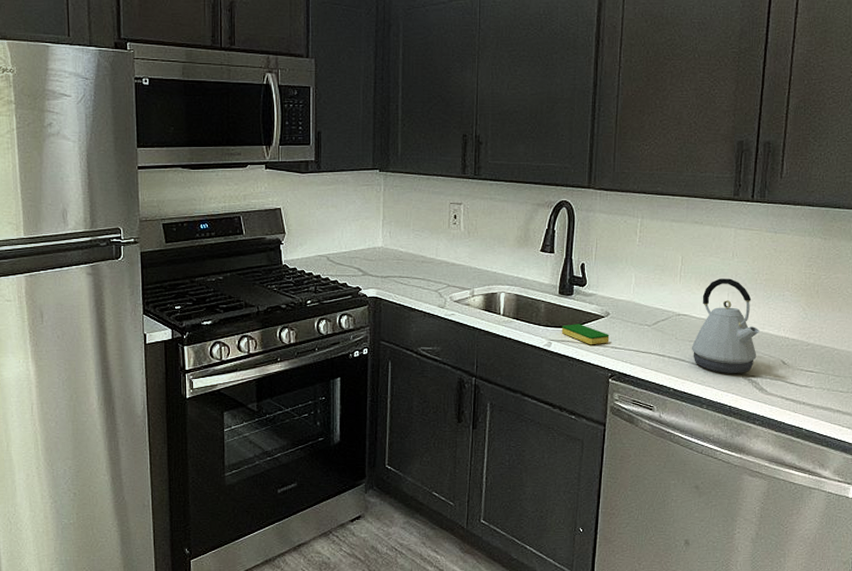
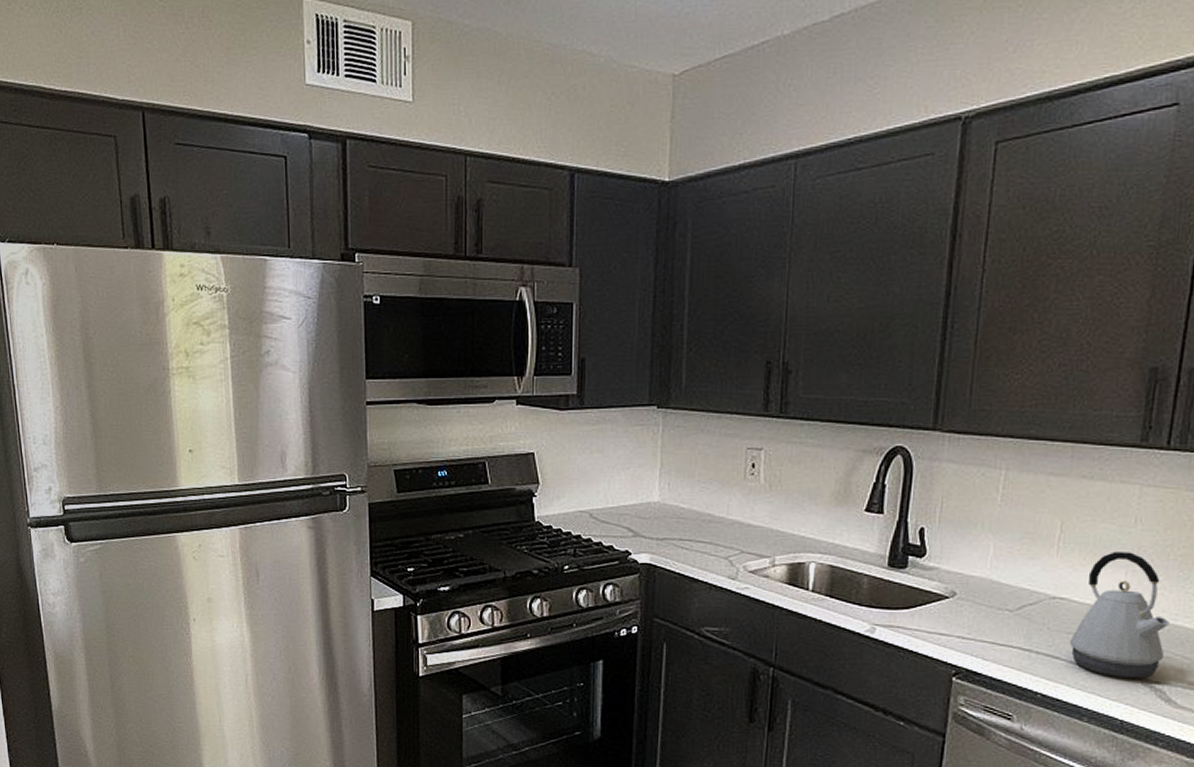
dish sponge: present [561,324,610,345] -> none [889,605,955,633]

